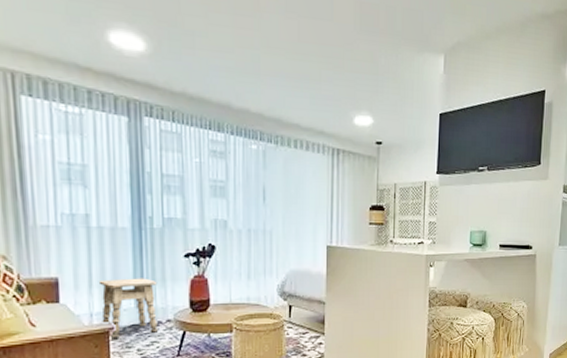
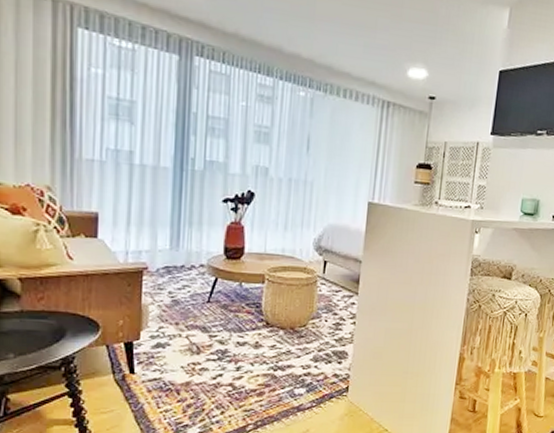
side table: present [98,278,158,340] -> none [136,218,194,280]

